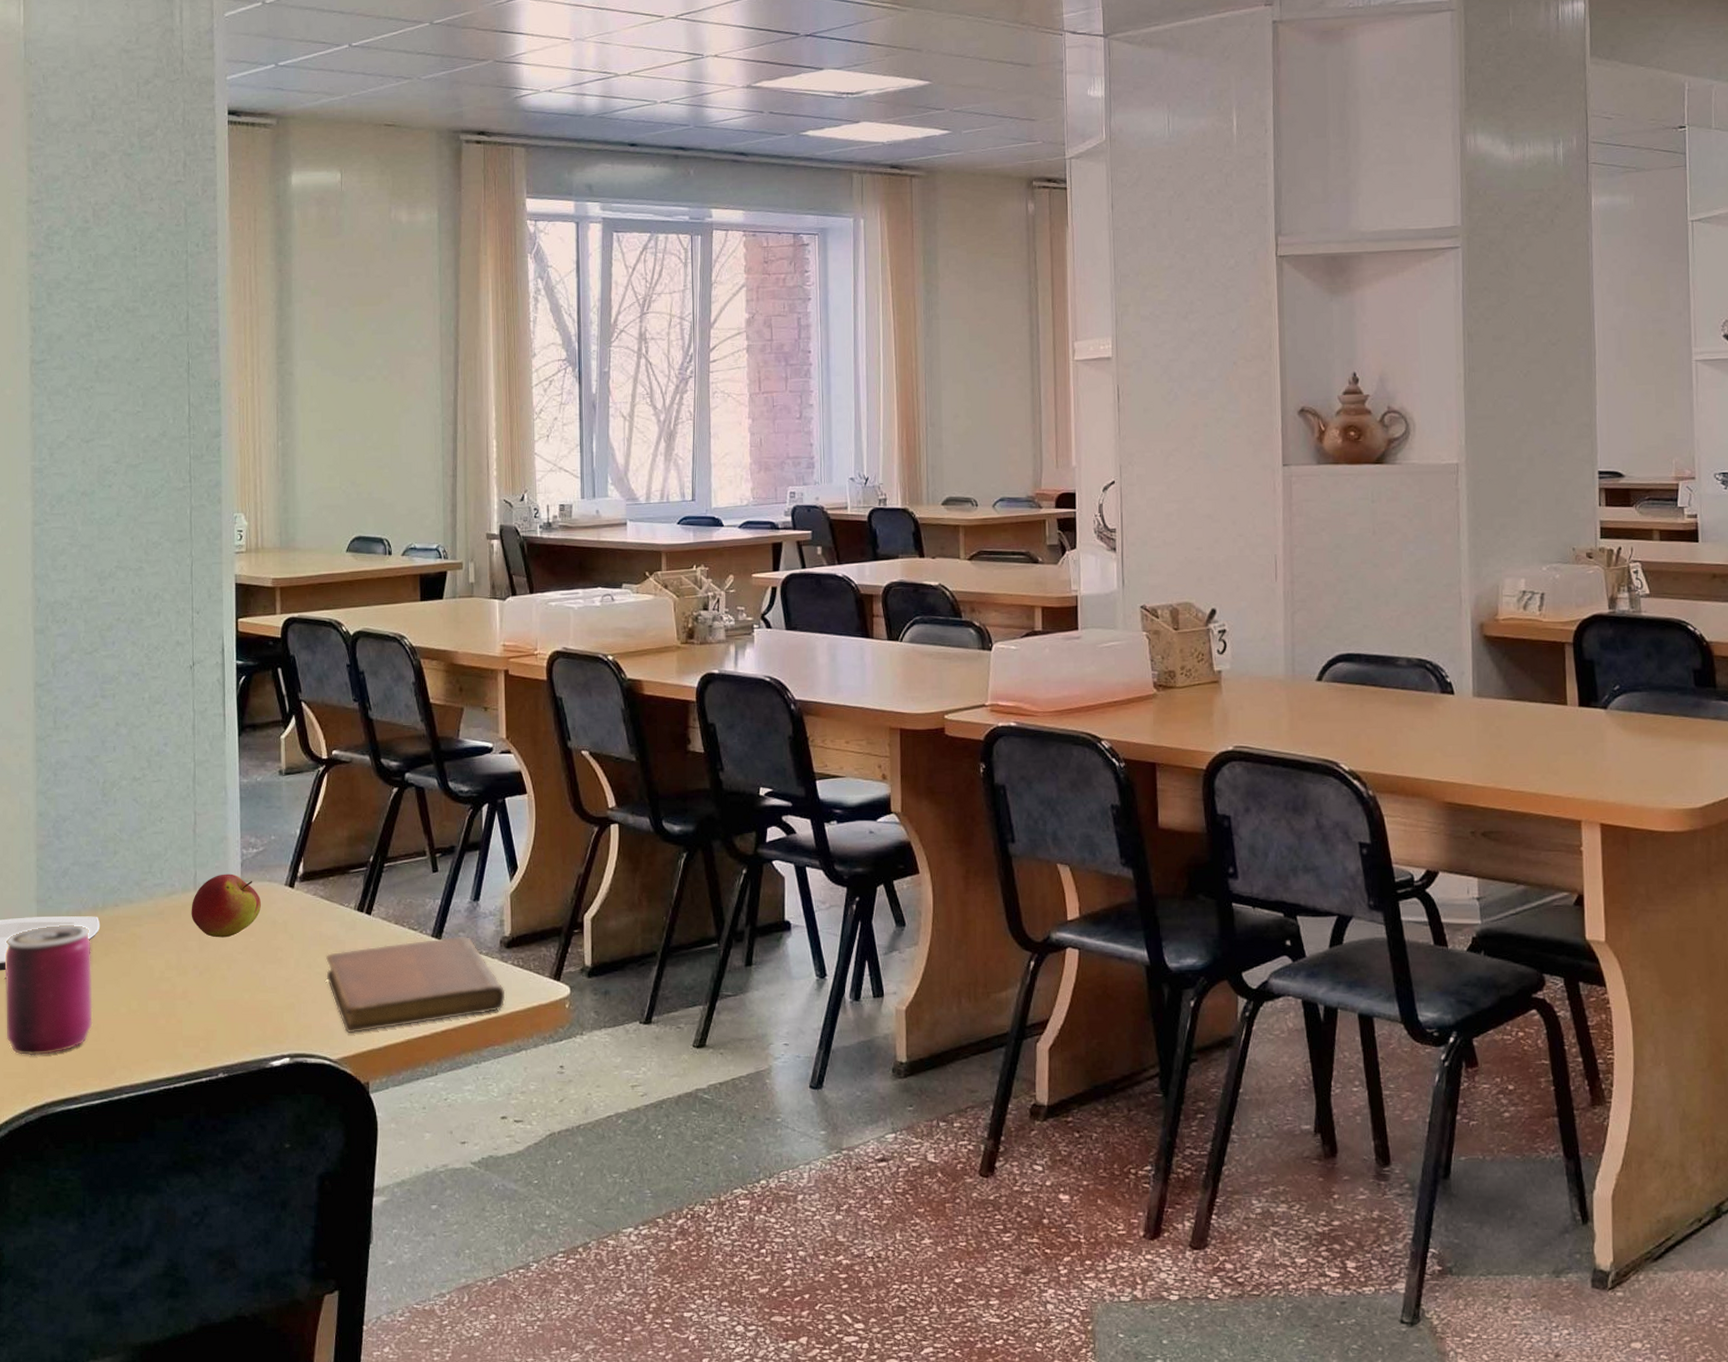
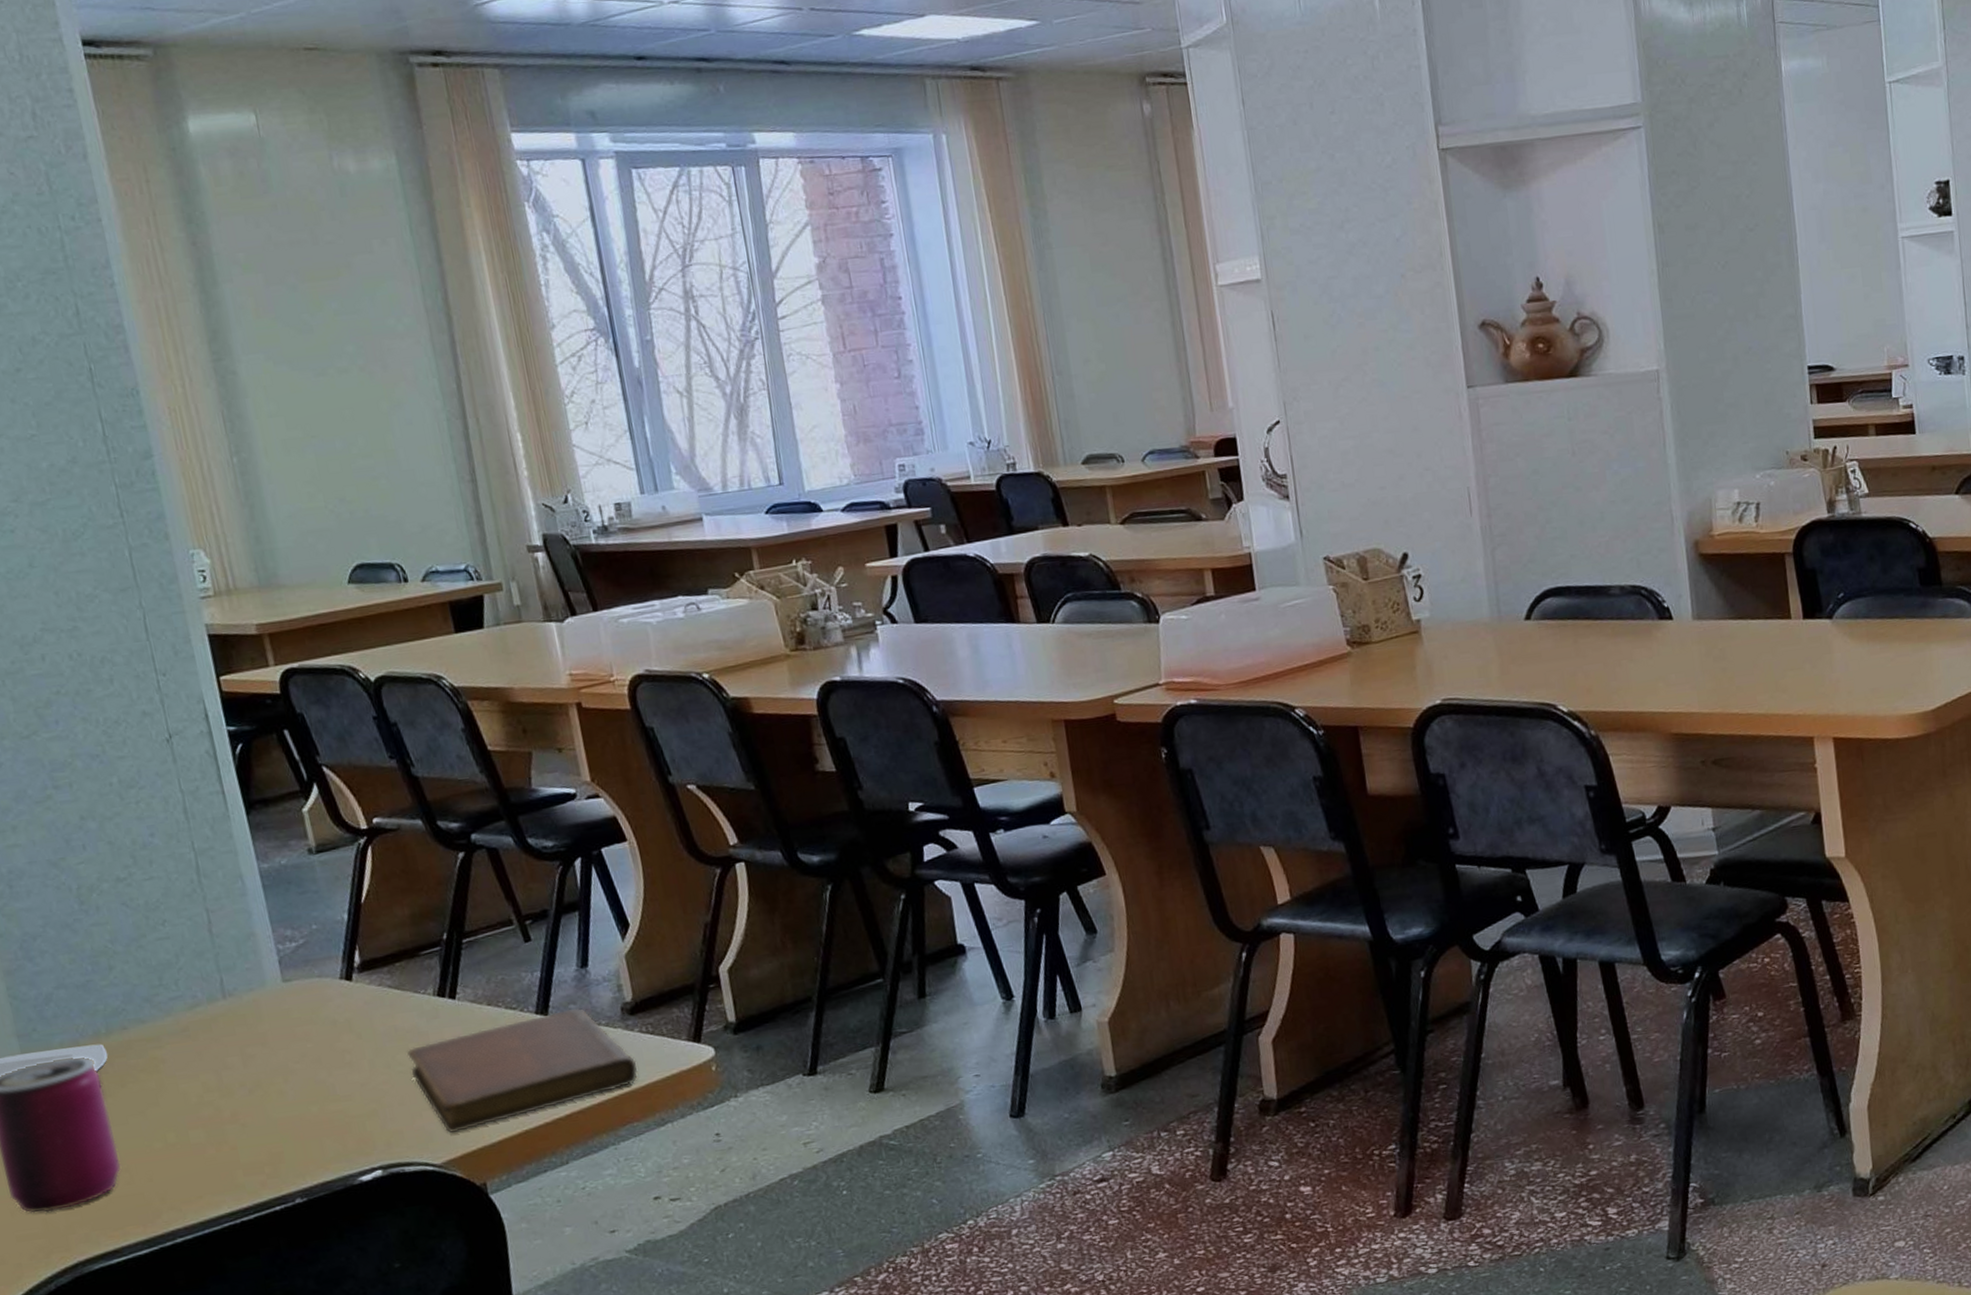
apple: present [191,873,262,938] -> none [223,974,315,1049]

